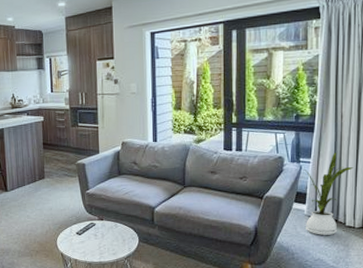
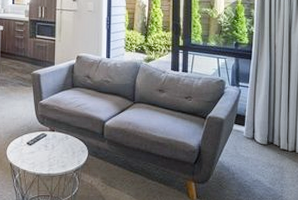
house plant: present [304,152,354,235] -> none [243,79,286,157]

